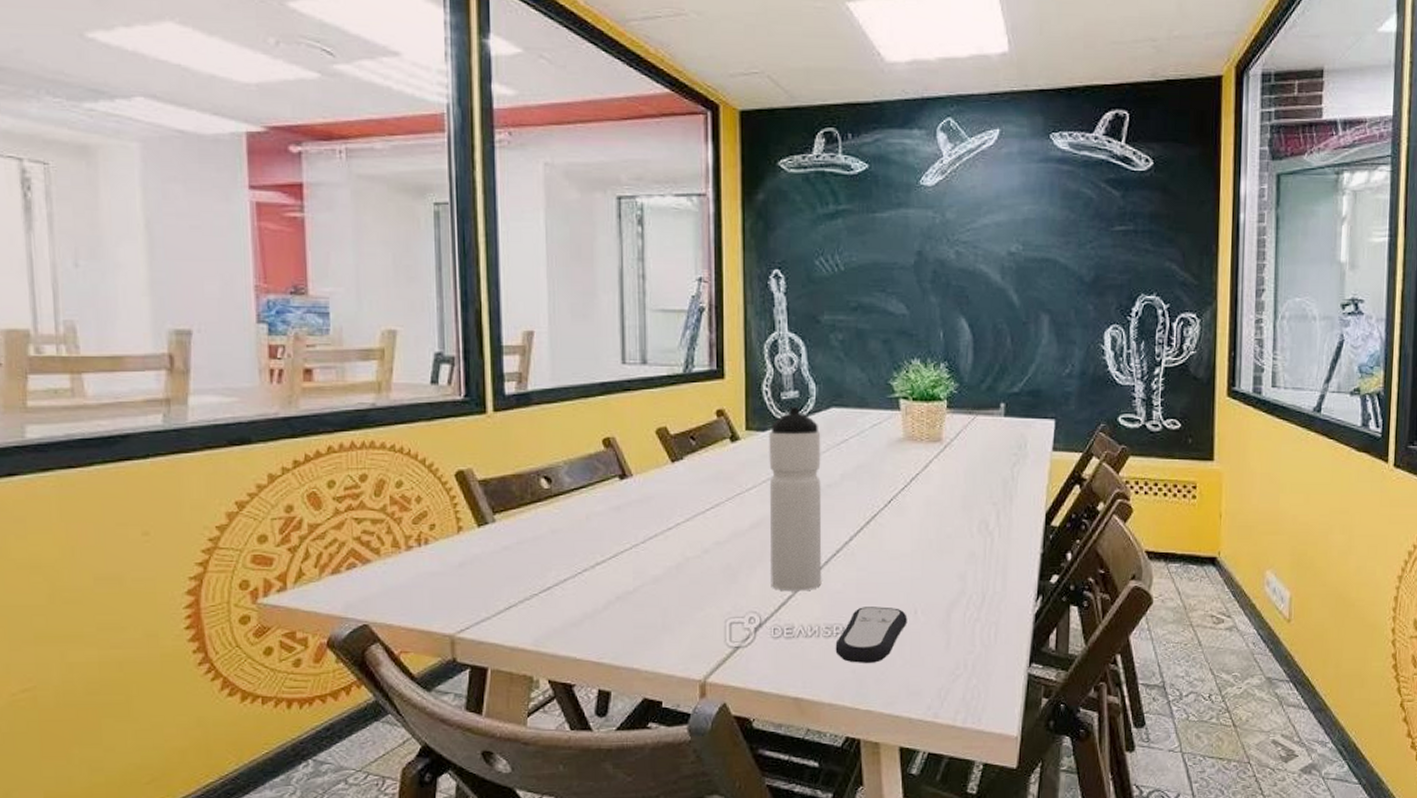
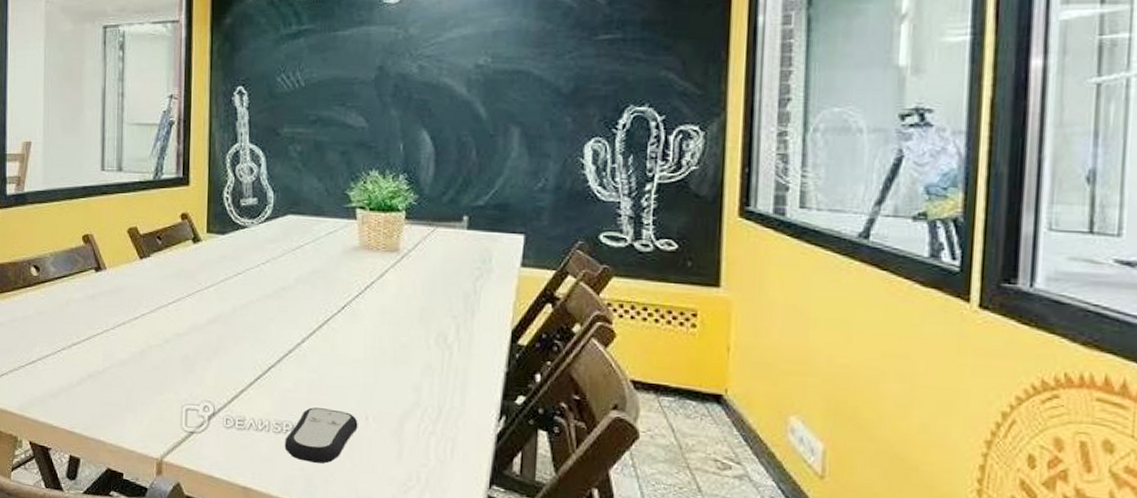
water bottle: present [769,407,822,592] -> none [225,213,277,387]

